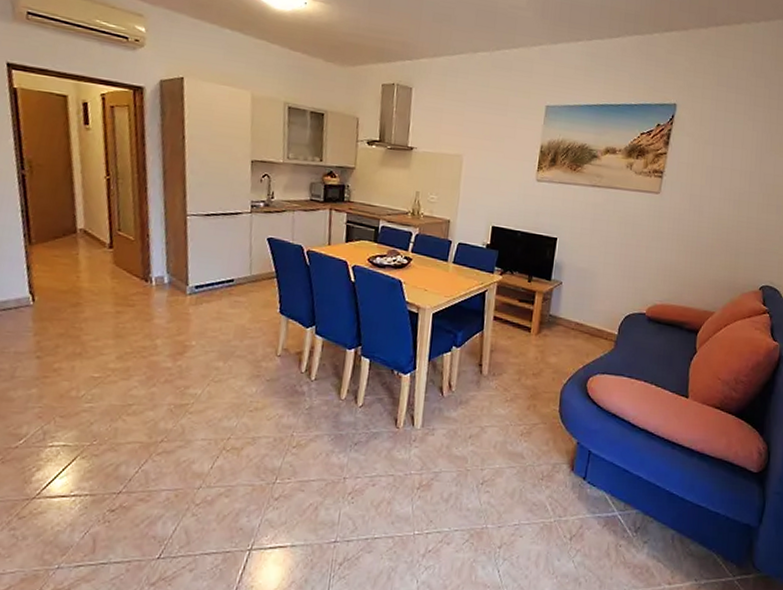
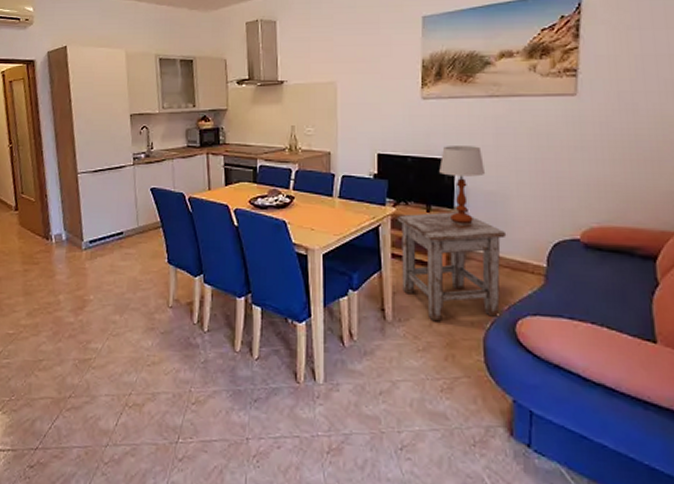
stool: none [499,282,591,377] -> present [396,212,507,322]
table lamp: none [543,225,581,294] -> present [439,146,486,223]

